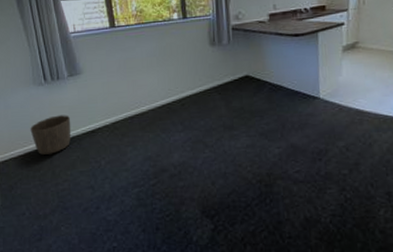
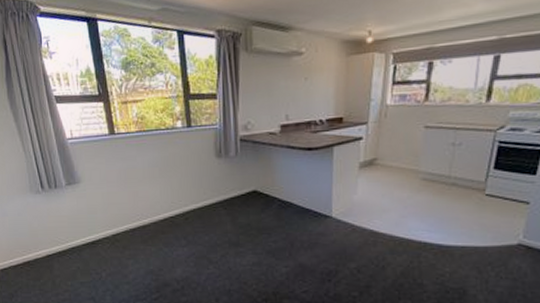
waste basket: present [30,115,72,155] -> none [28,225,71,264]

